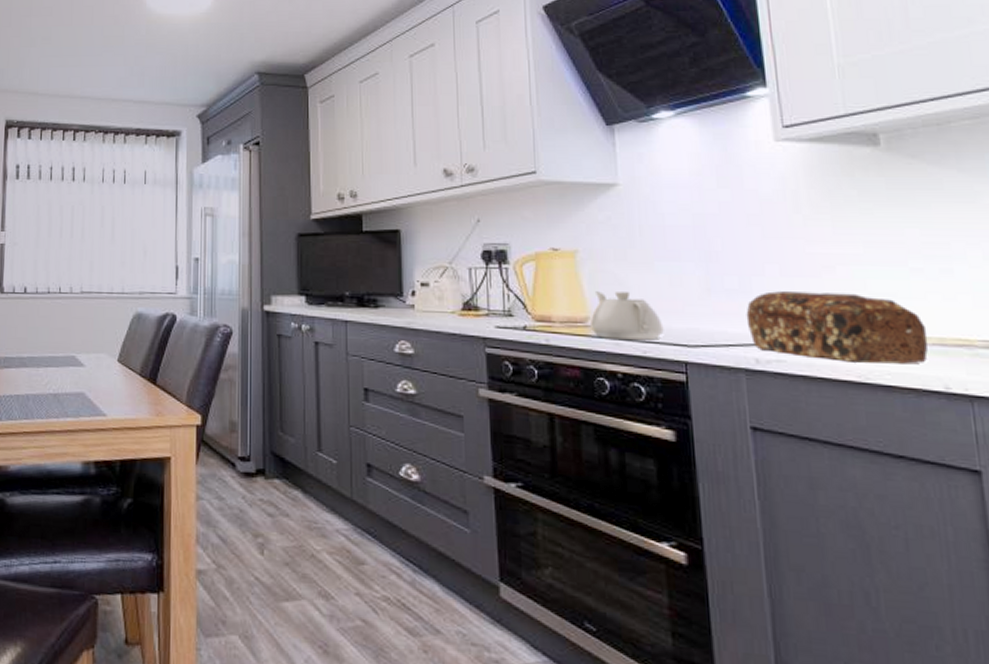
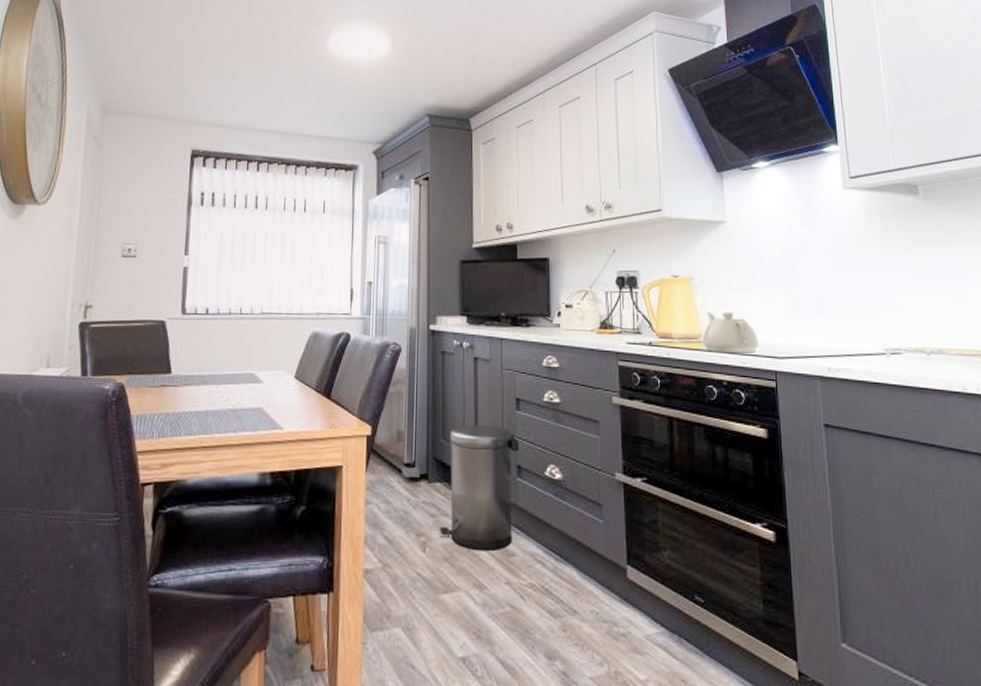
pedal bin: none [278,416,369,558] -> present [438,424,519,552]
bread loaf: present [746,291,928,364] -> none [821,312,952,371]

